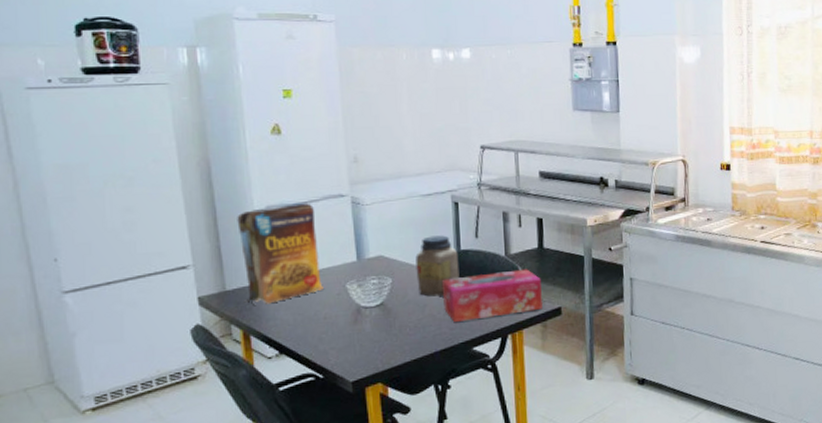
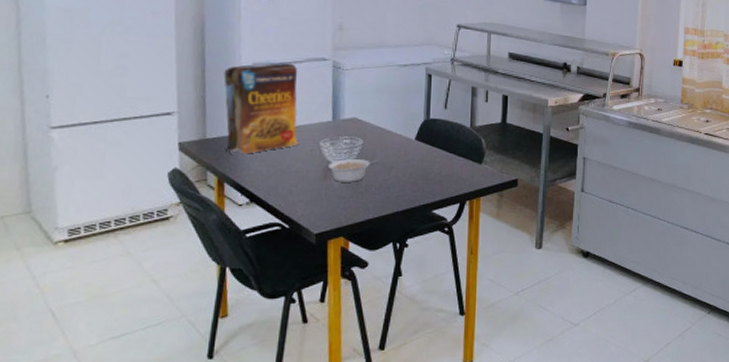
legume: none [357,298,410,326] -> present [328,159,378,182]
jar: present [415,235,460,297] -> none [386,103,427,160]
tissue box: present [443,269,543,322] -> none [409,141,501,185]

